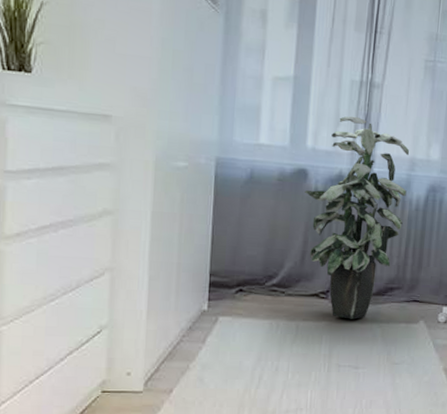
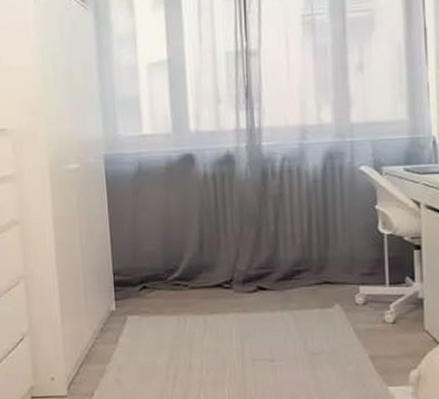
indoor plant: present [305,116,409,319] -> none [194,90,301,308]

